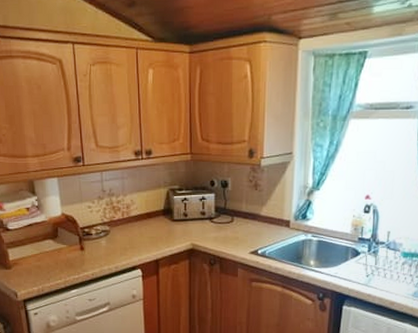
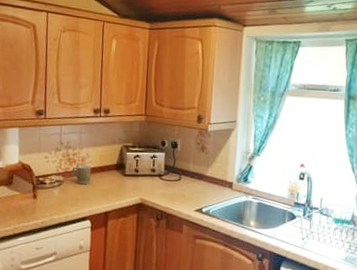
mug: none [117,212,138,233] -> present [71,165,92,185]

